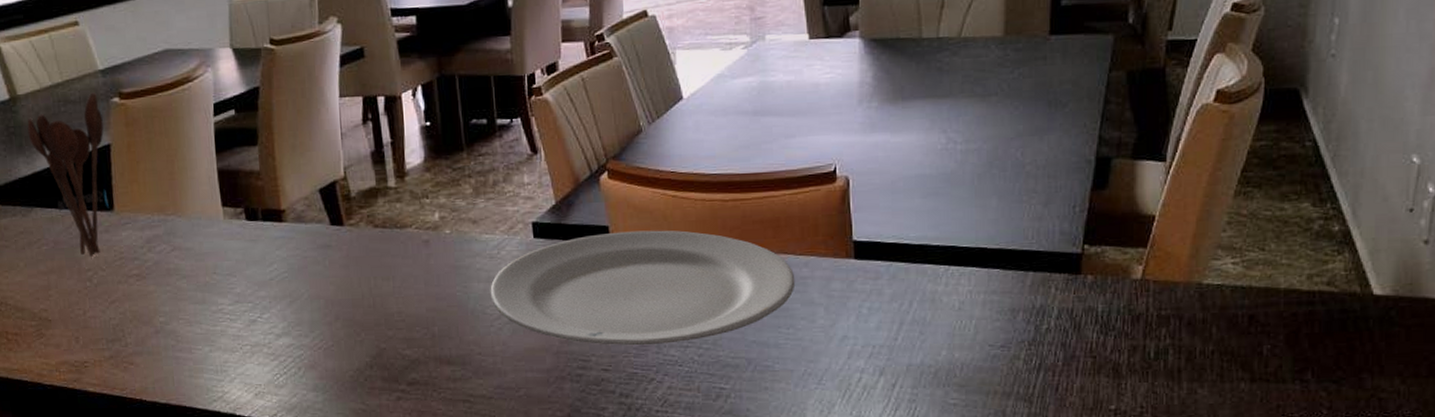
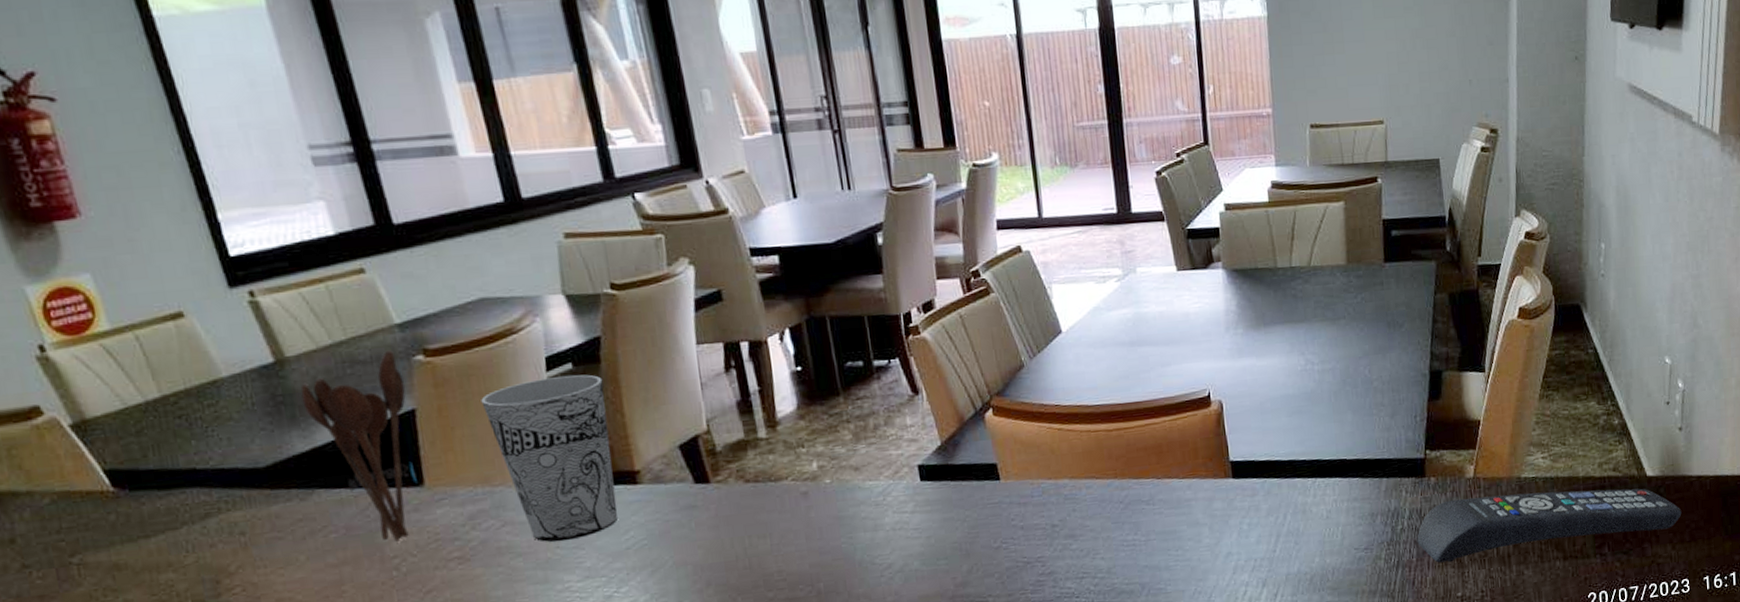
cup: none [161,120,265,269] -> present [481,374,619,543]
plate: present [490,230,796,346] -> none [877,463,1181,585]
remote control: none [1065,301,1419,371] -> present [1417,488,1682,563]

